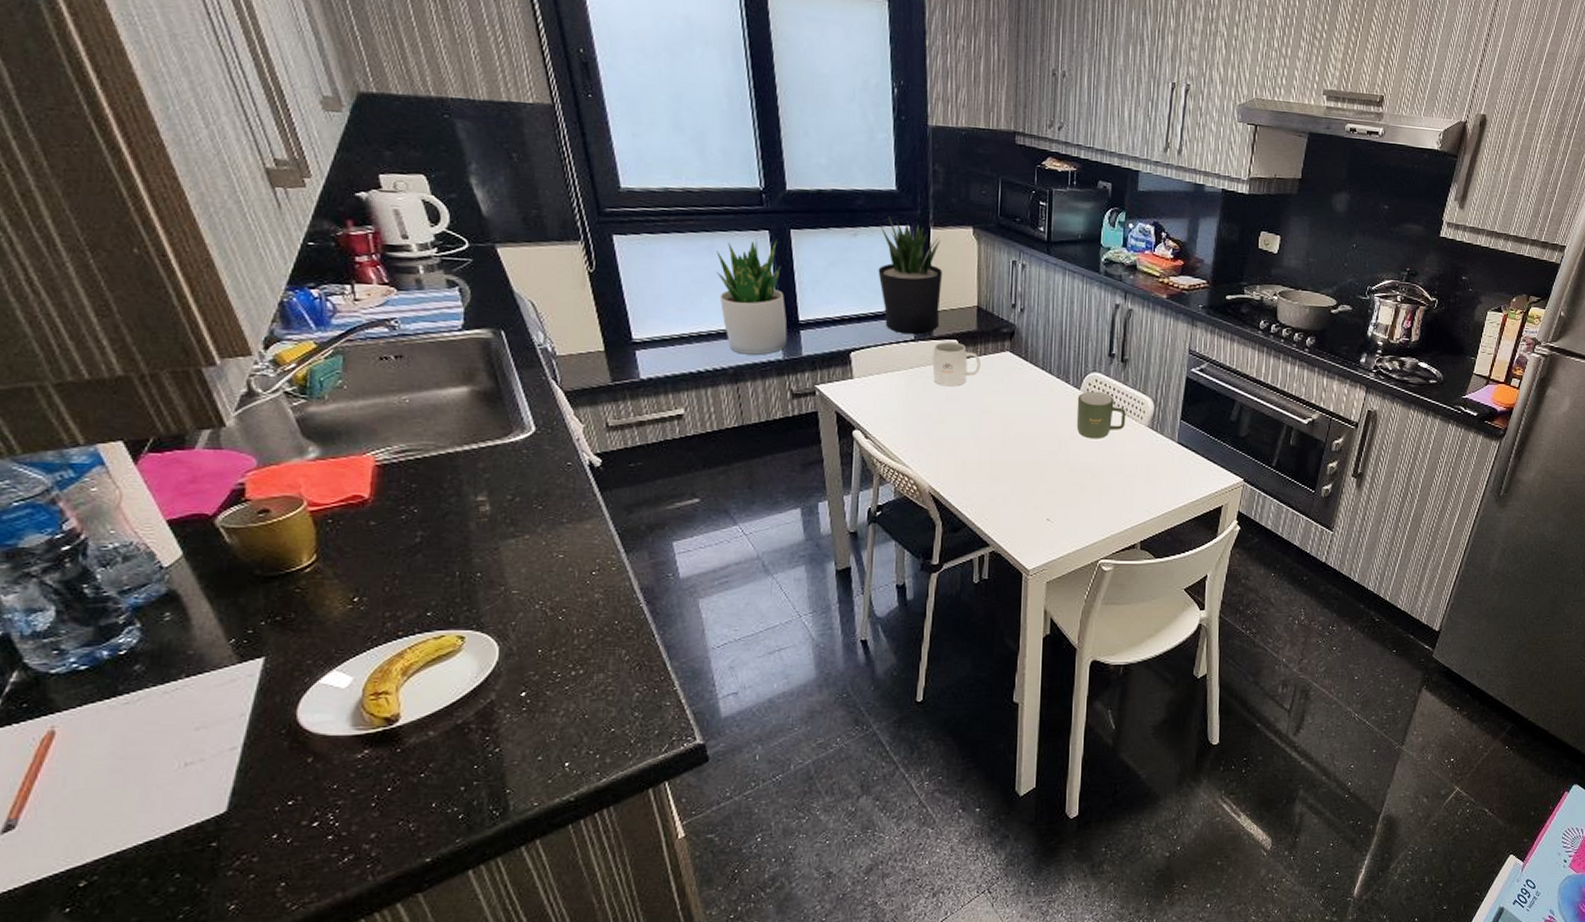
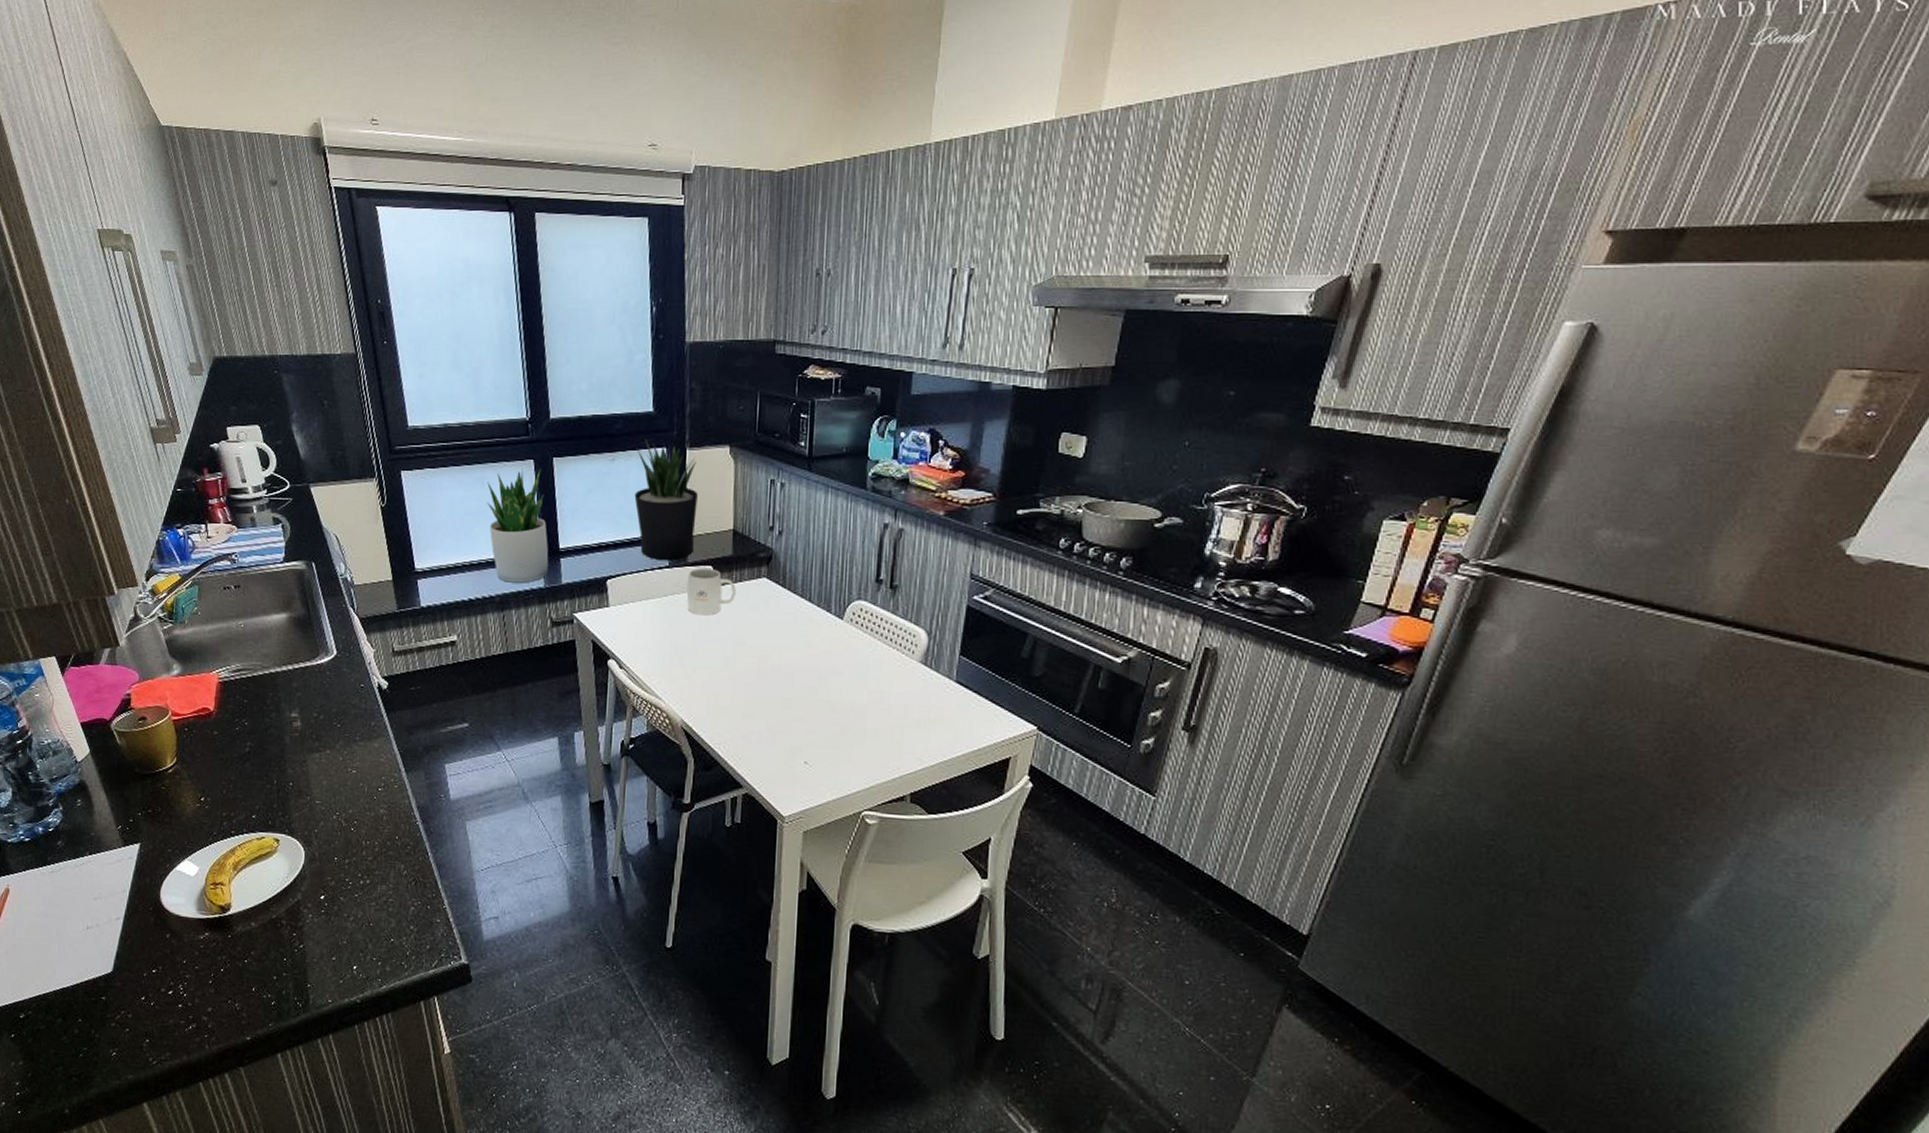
mug: present [1076,391,1126,441] -> none [838,621,895,677]

